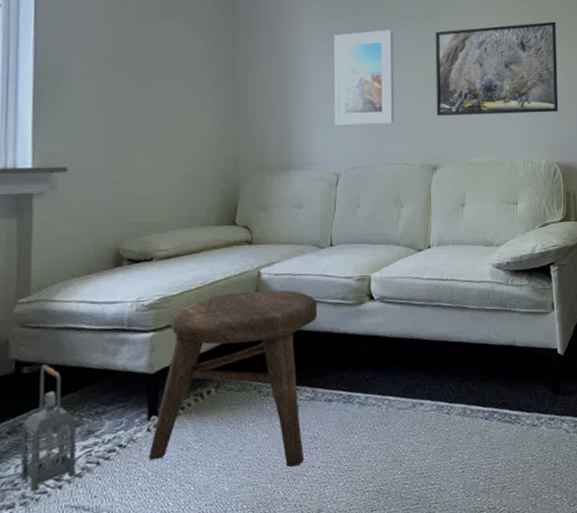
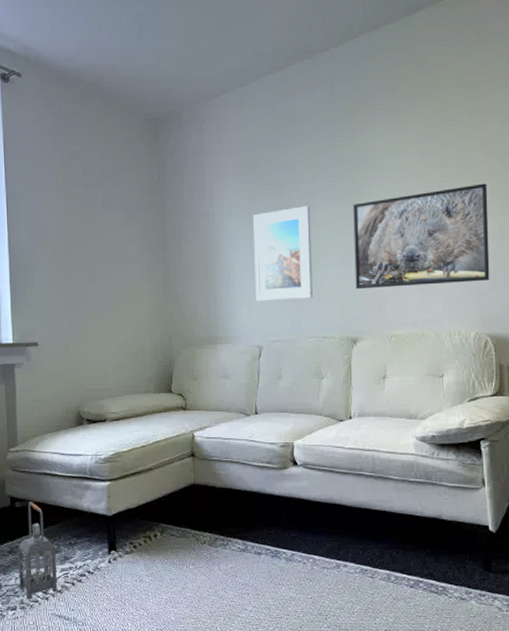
stool: present [148,290,318,467] -> none [110,451,246,607]

